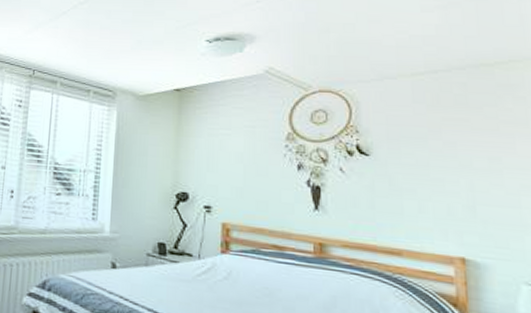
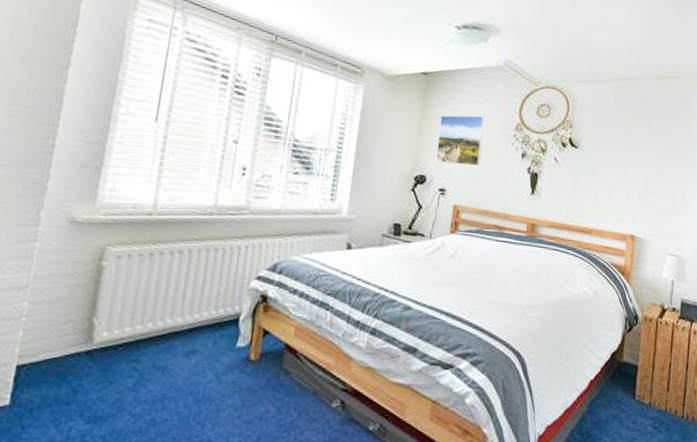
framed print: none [197,127,248,182] -> present [435,115,485,167]

